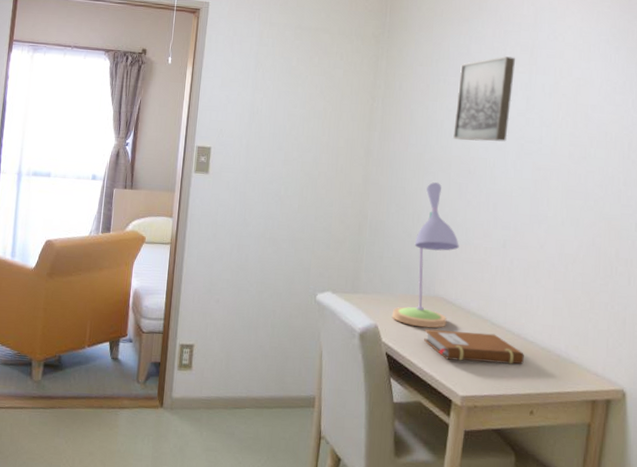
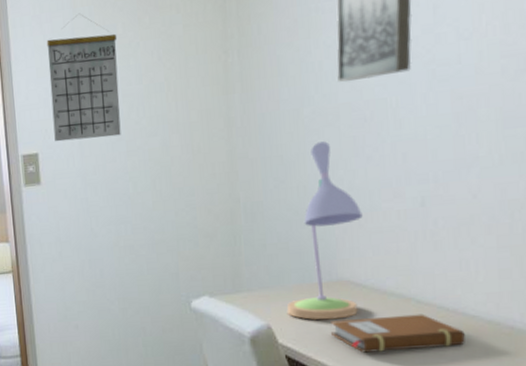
calendar: none [227,42,291,146] -> present [46,13,121,142]

